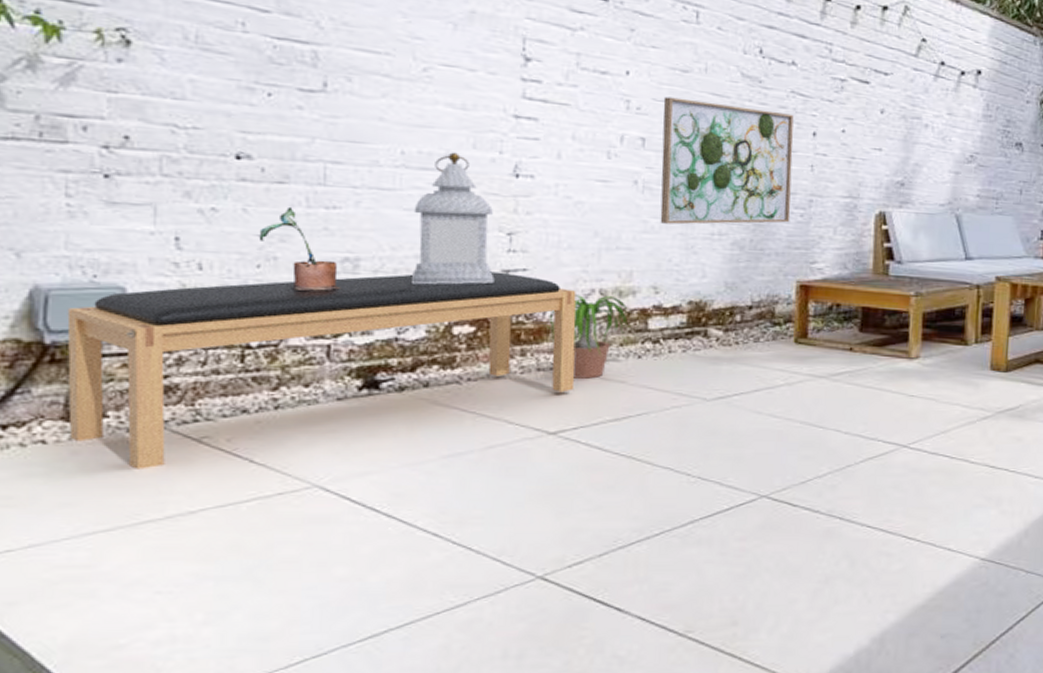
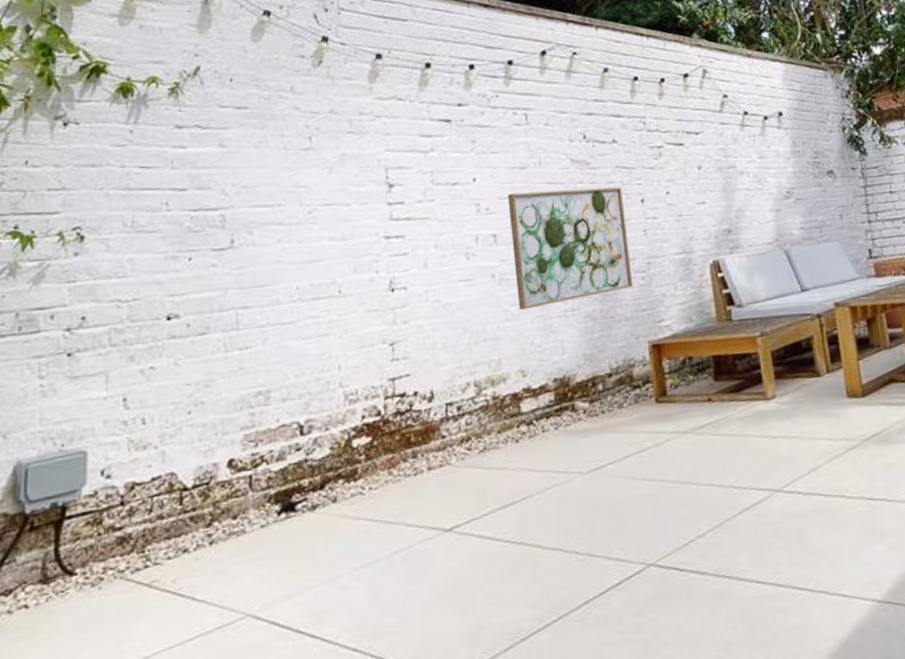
bench: present [67,271,576,469] -> none [42,380,463,622]
potted plant: present [258,206,341,291] -> none [188,353,257,429]
lantern: present [412,152,495,285] -> none [310,279,383,406]
potted plant: present [547,295,636,379] -> none [432,386,511,472]

